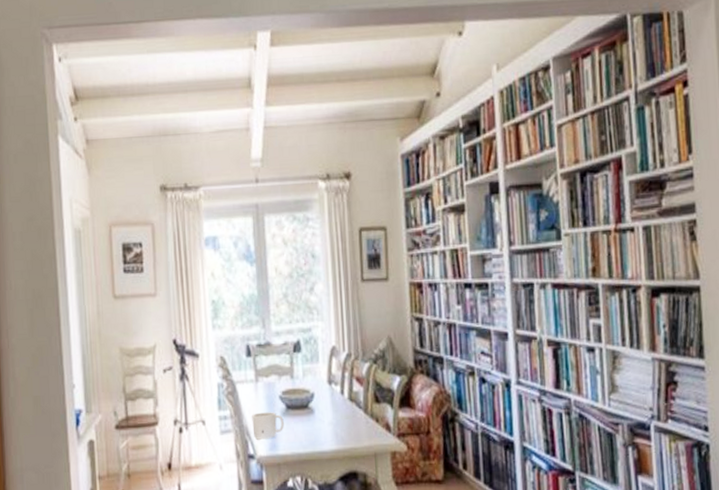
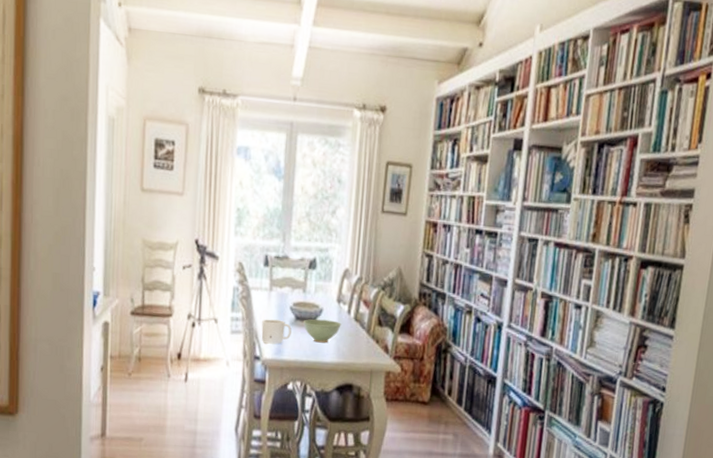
bowl: none [294,404,336,431] -> present [302,319,341,343]

